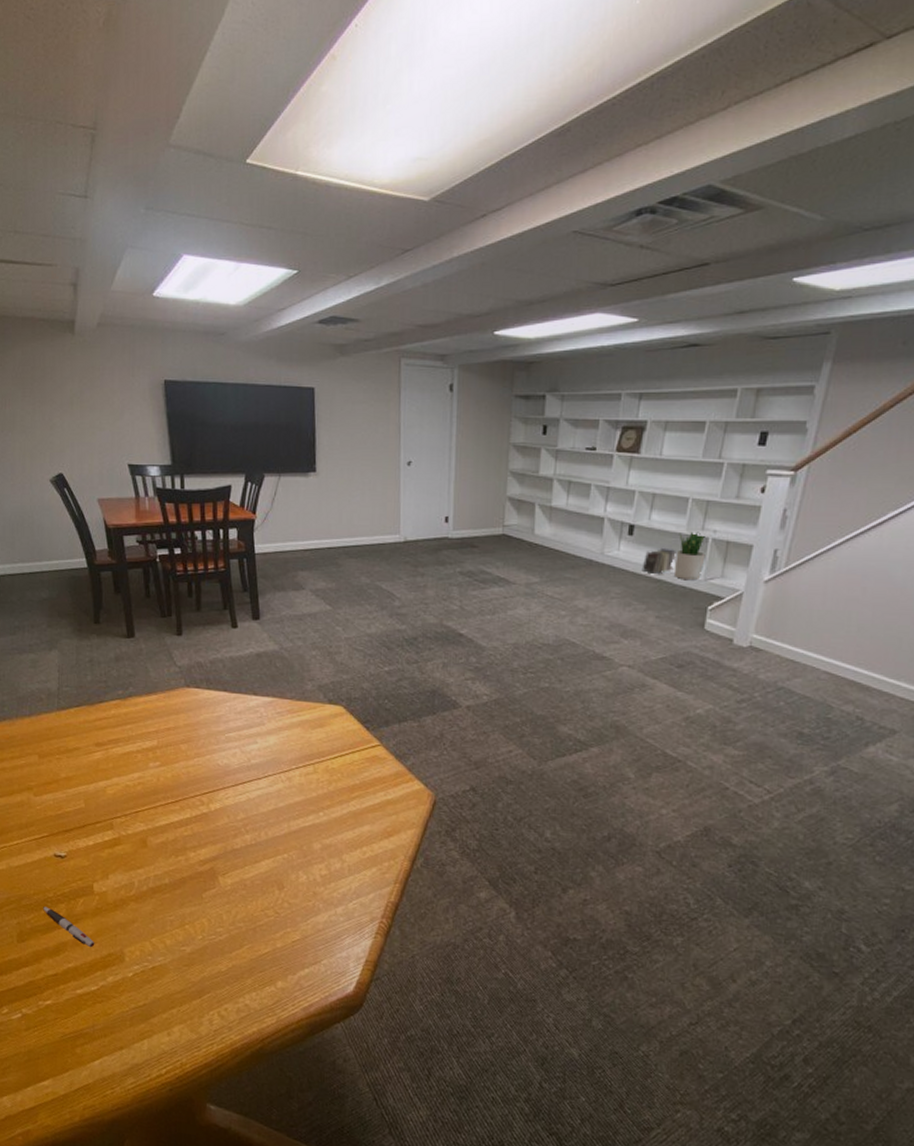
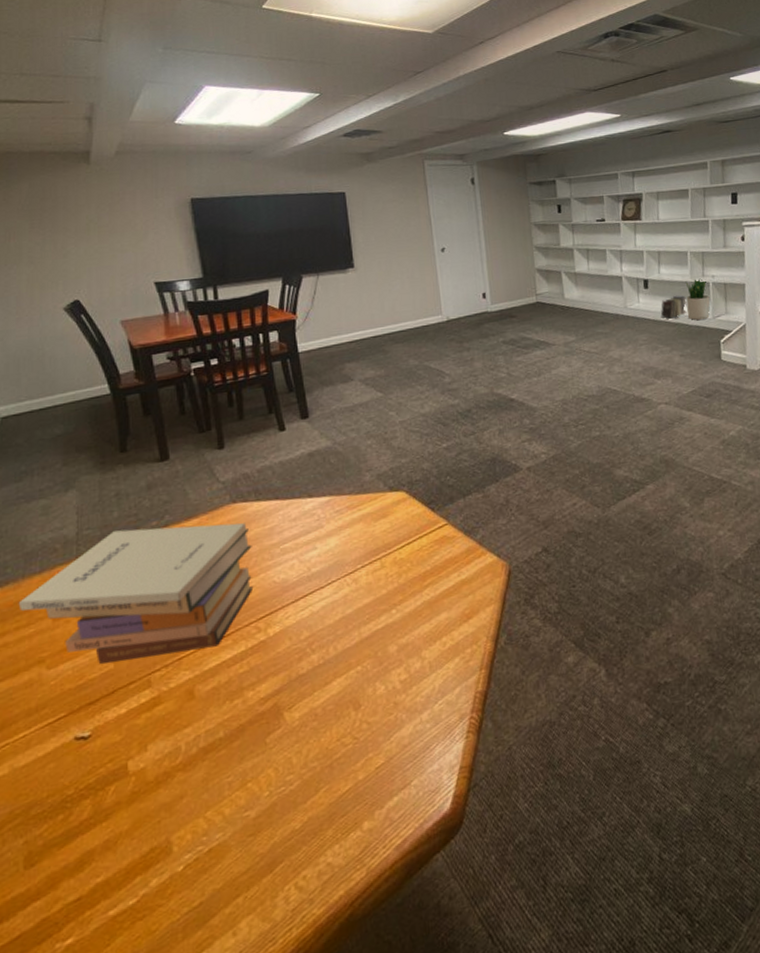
books: none [13,692,201,809] -> present [18,523,254,664]
pen: present [43,906,95,948] -> none [60,809,132,848]

